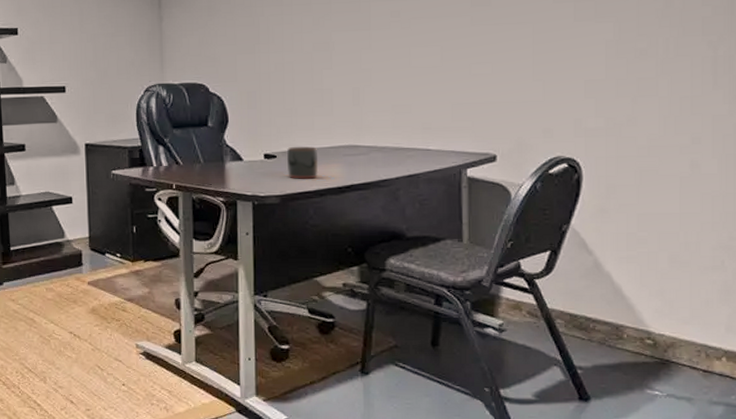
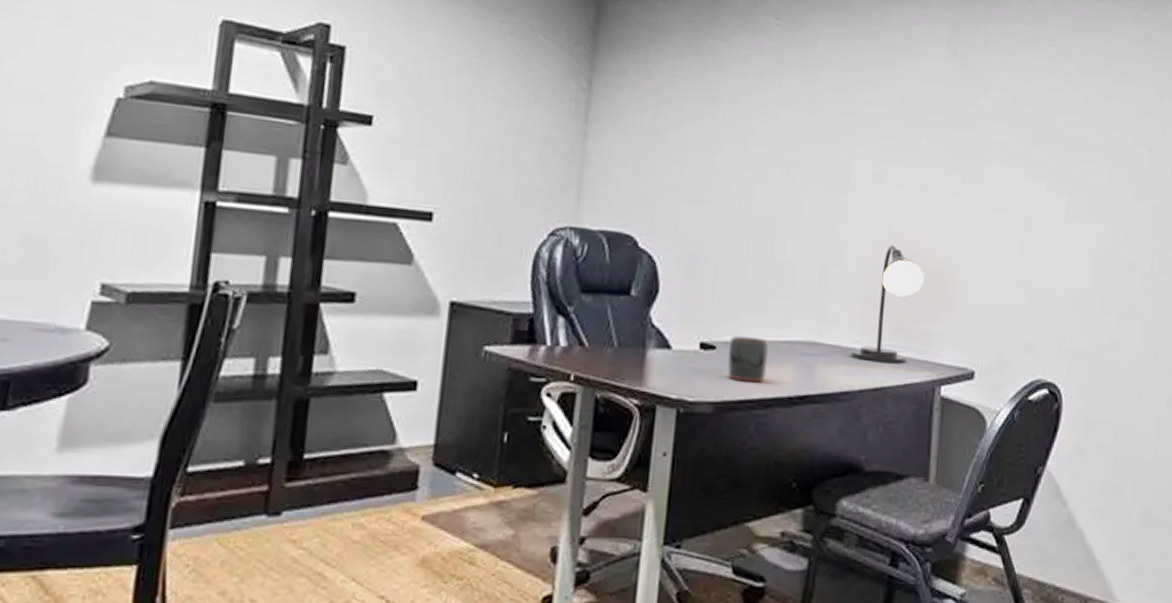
desk lamp: none [386,64,444,156] -> present [851,244,924,365]

